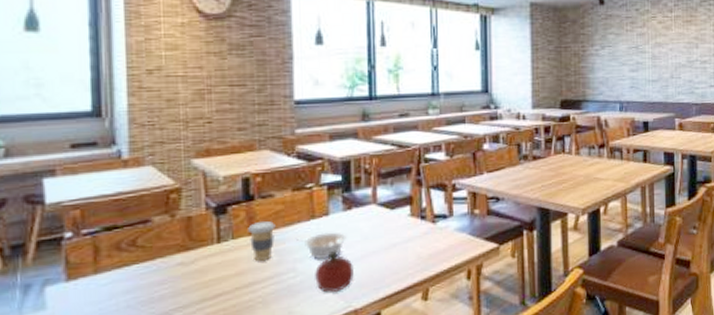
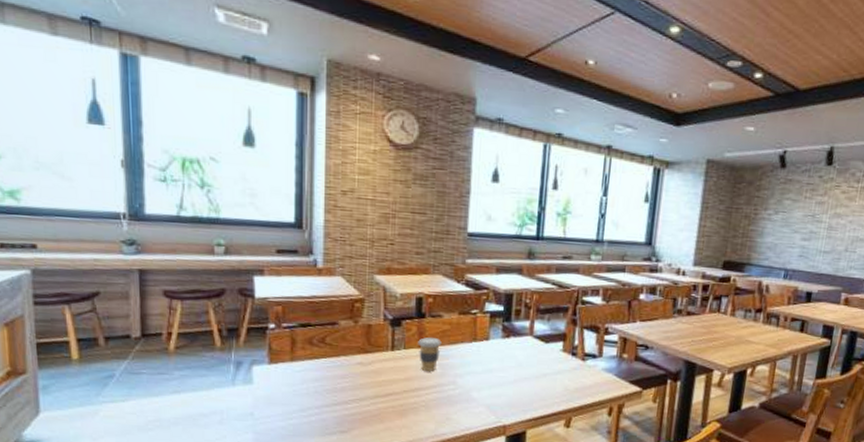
legume: present [297,232,346,260] -> none [459,355,503,379]
fruit: present [315,250,355,293] -> none [472,371,507,409]

